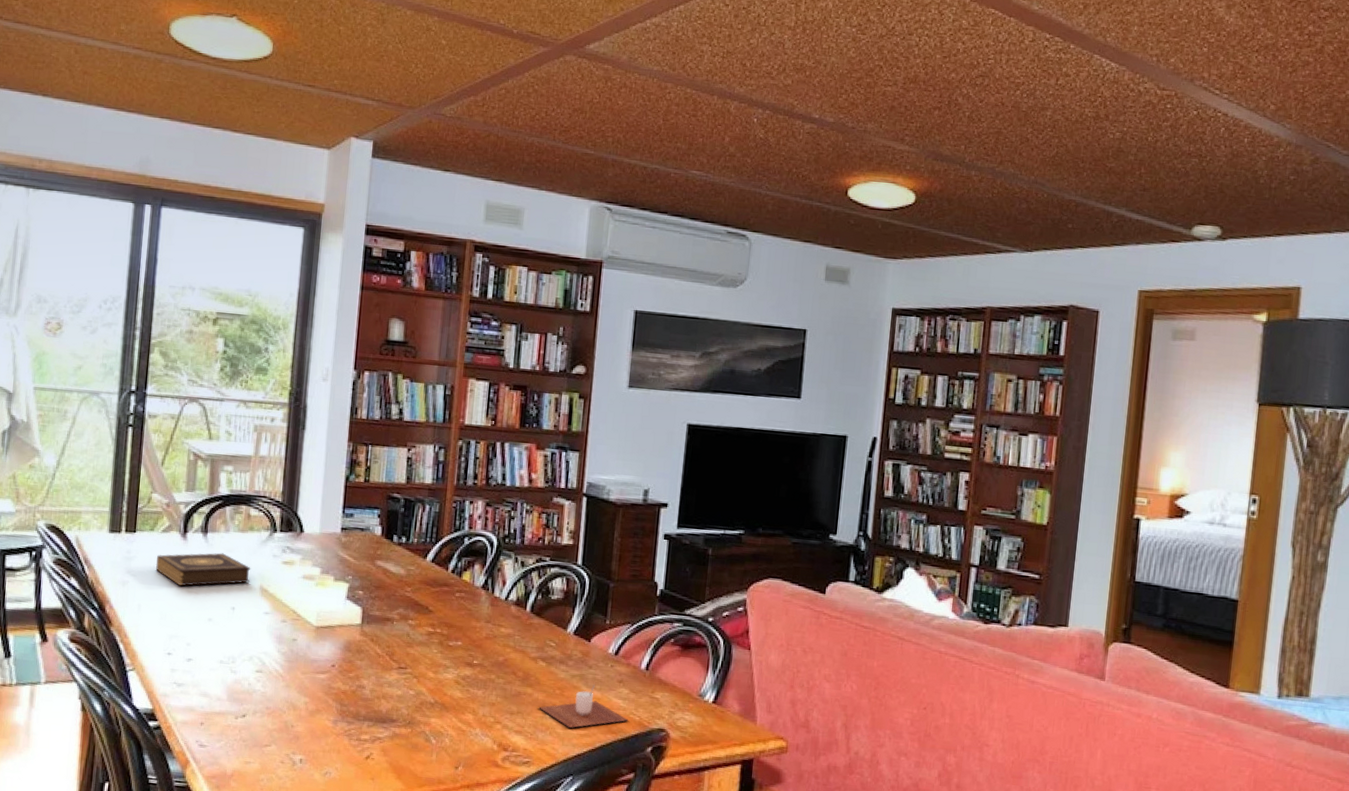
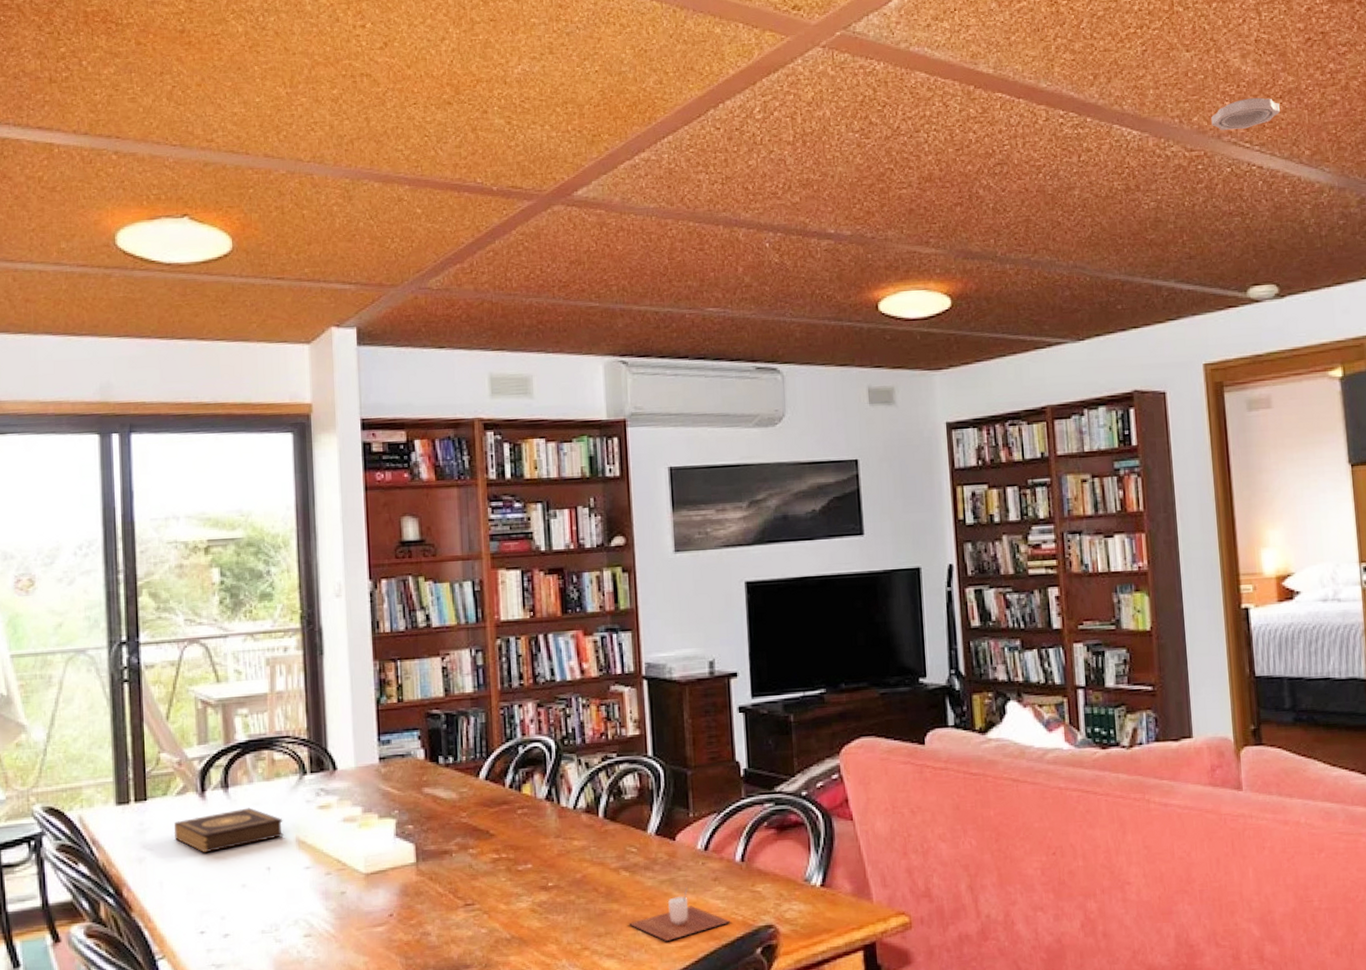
smoke detector: none [1187,47,1254,76] -> present [1211,97,1280,131]

